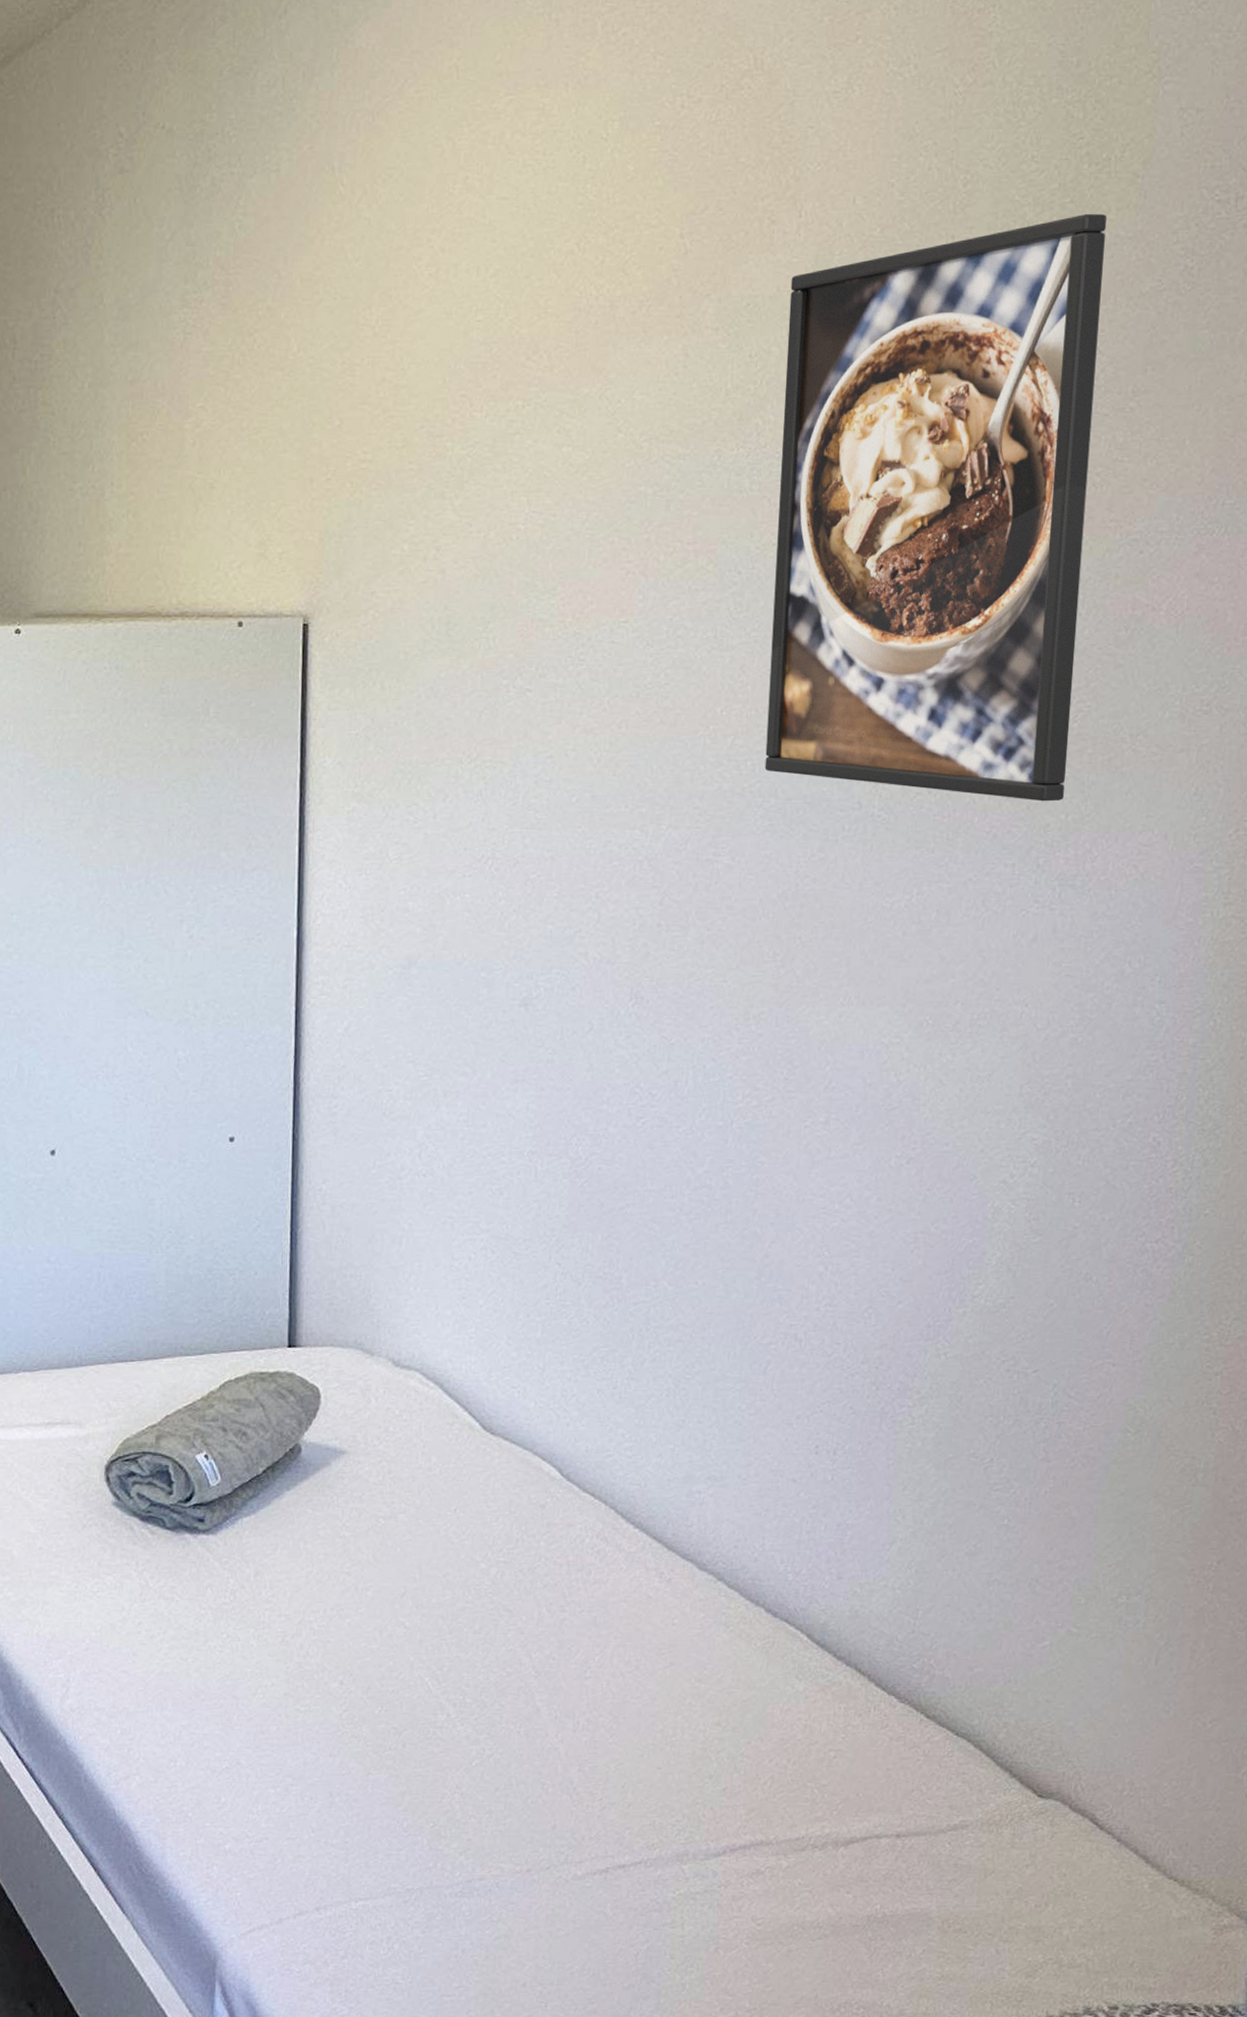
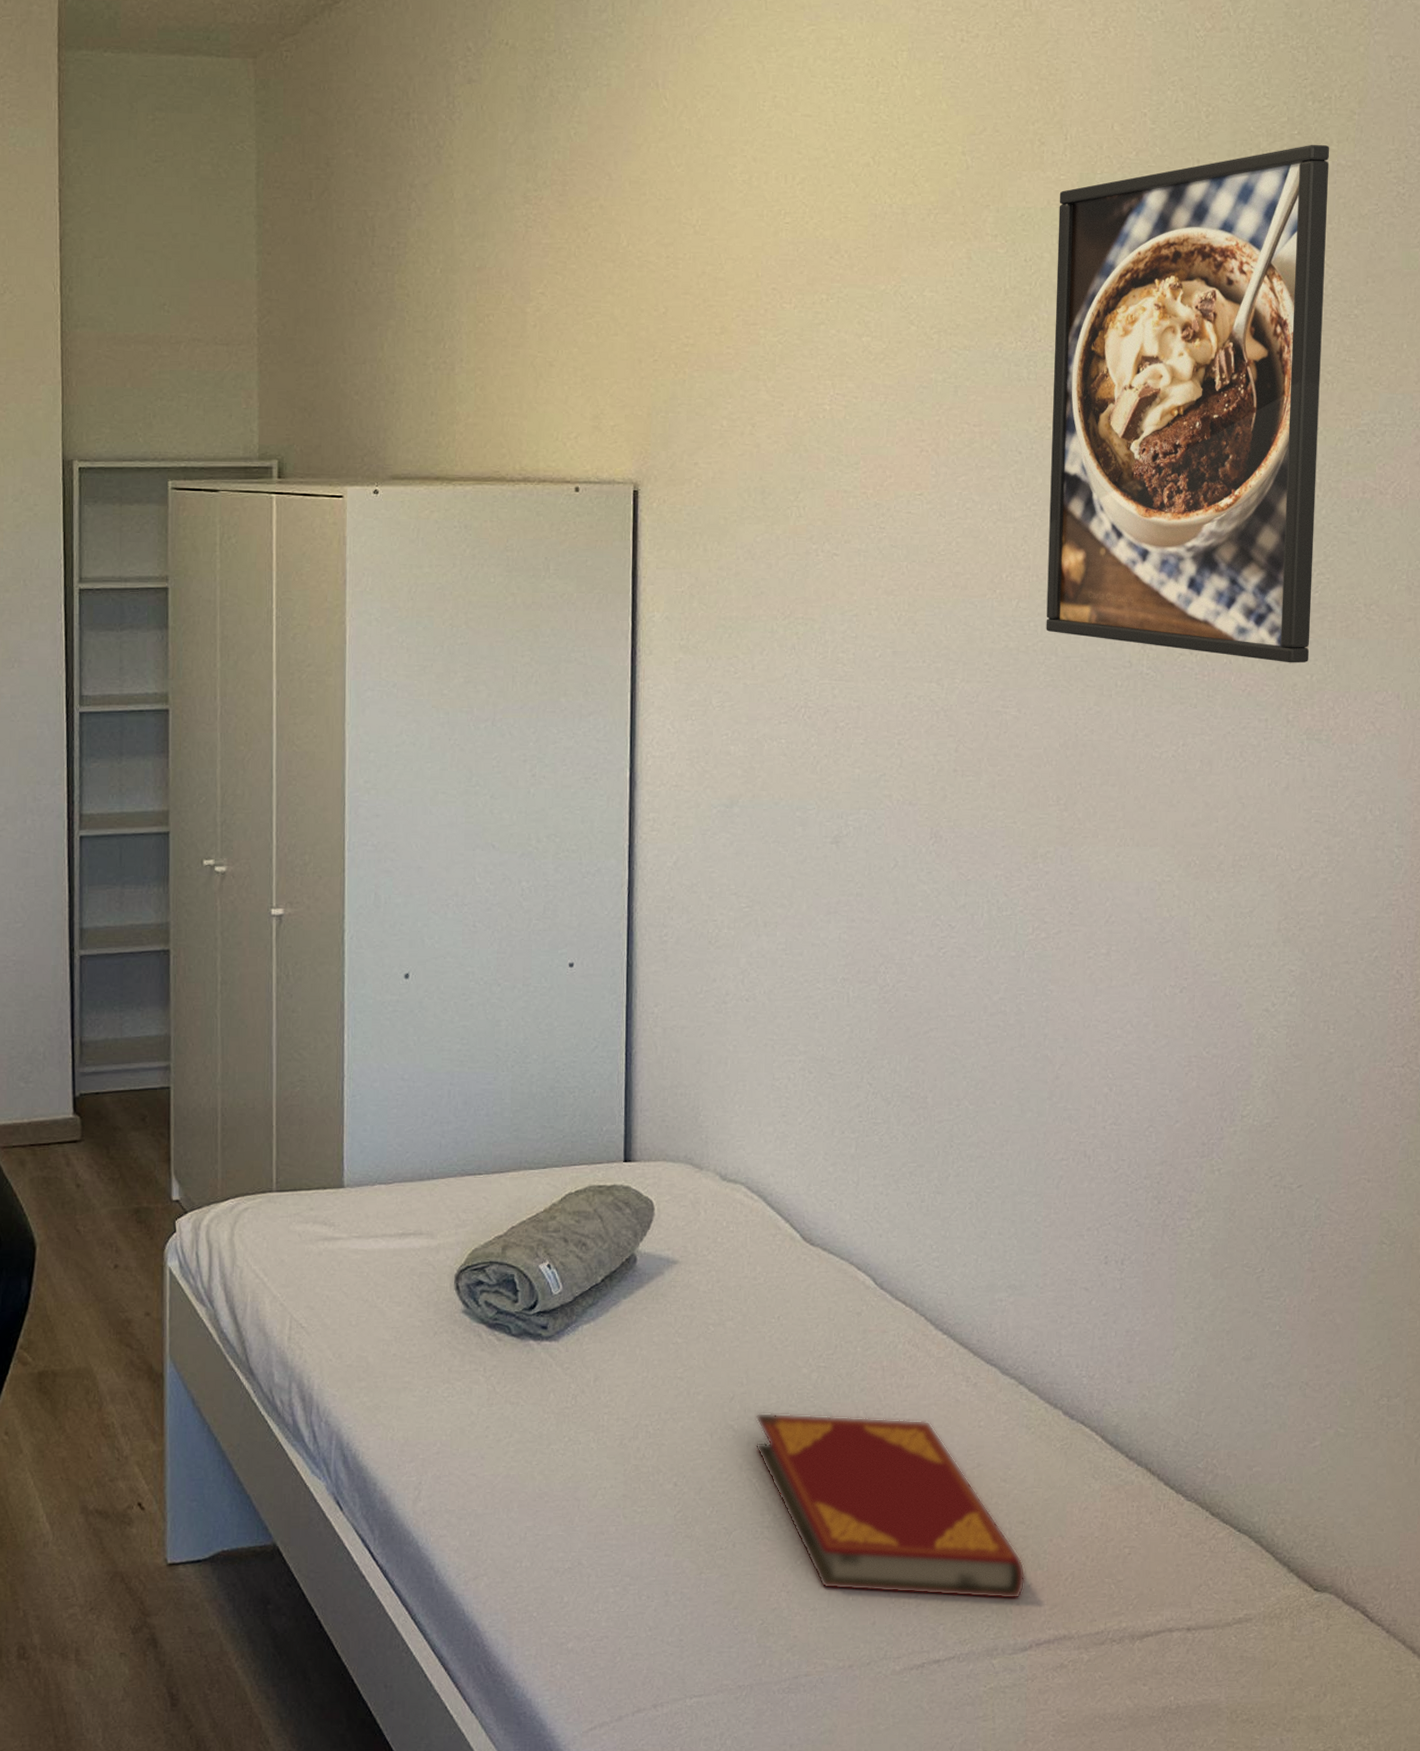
hardback book: none [427,1609,721,1803] -> present [755,1412,1026,1599]

